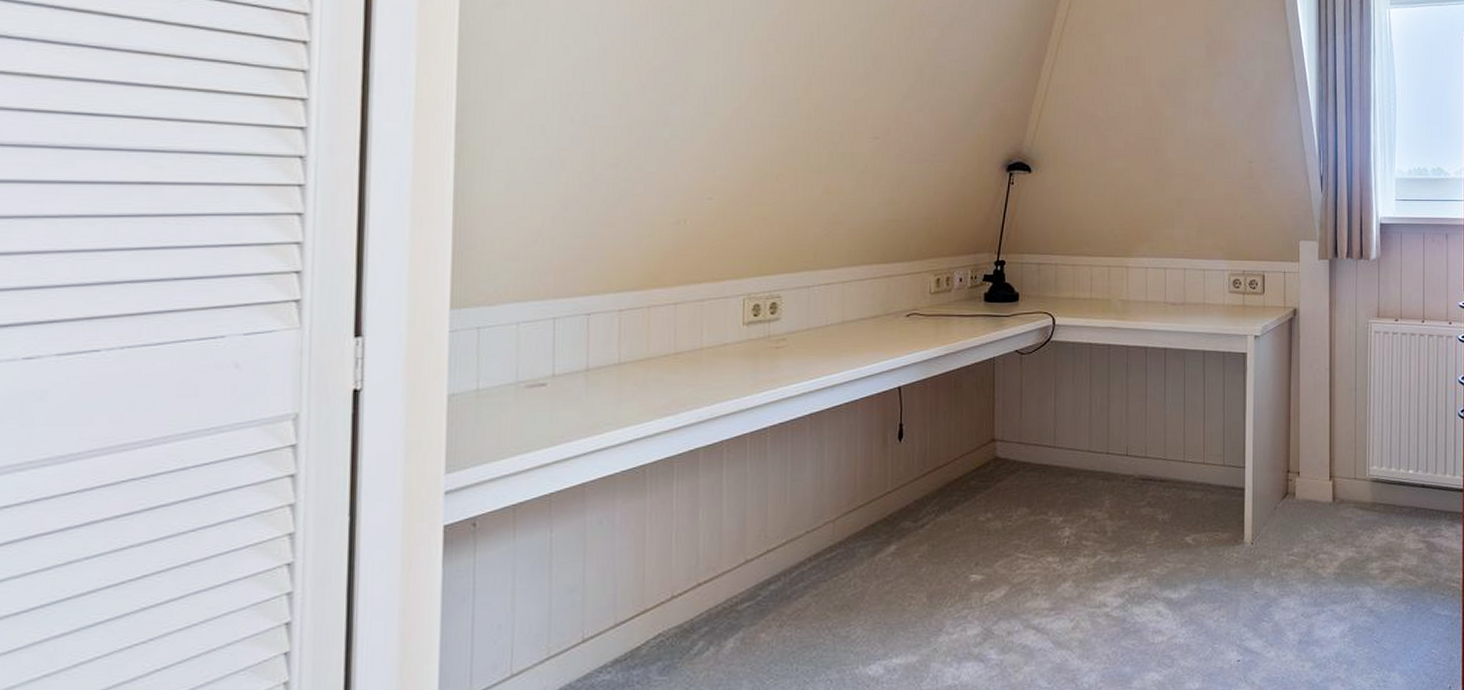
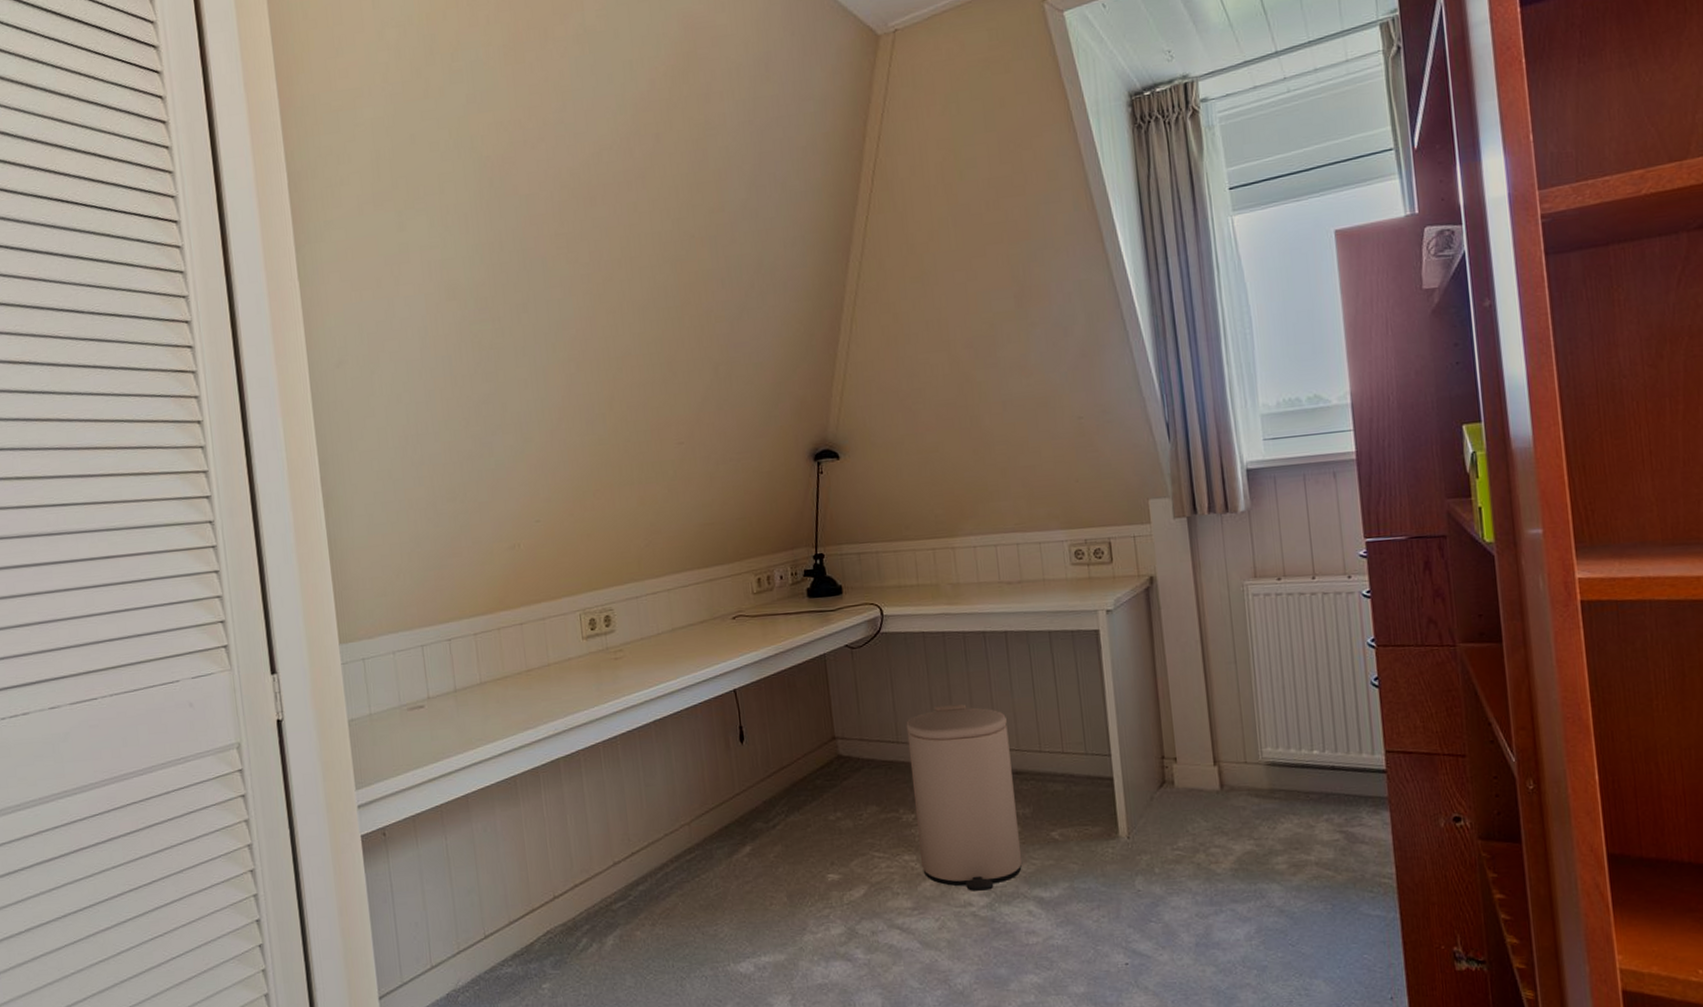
pedal bin: none [1063,412,1157,592] -> present [906,703,1023,891]

